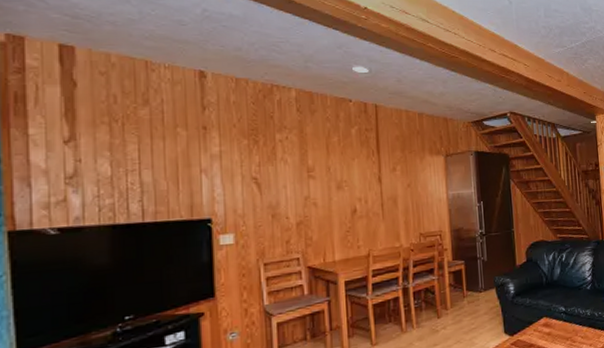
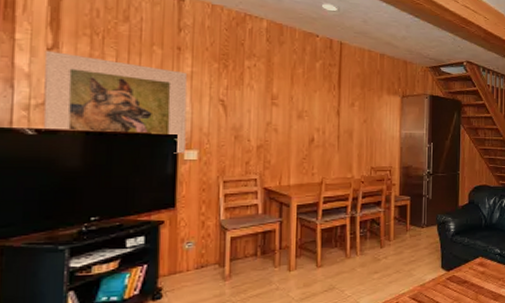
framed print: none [61,144,220,240] -> present [43,51,188,154]

